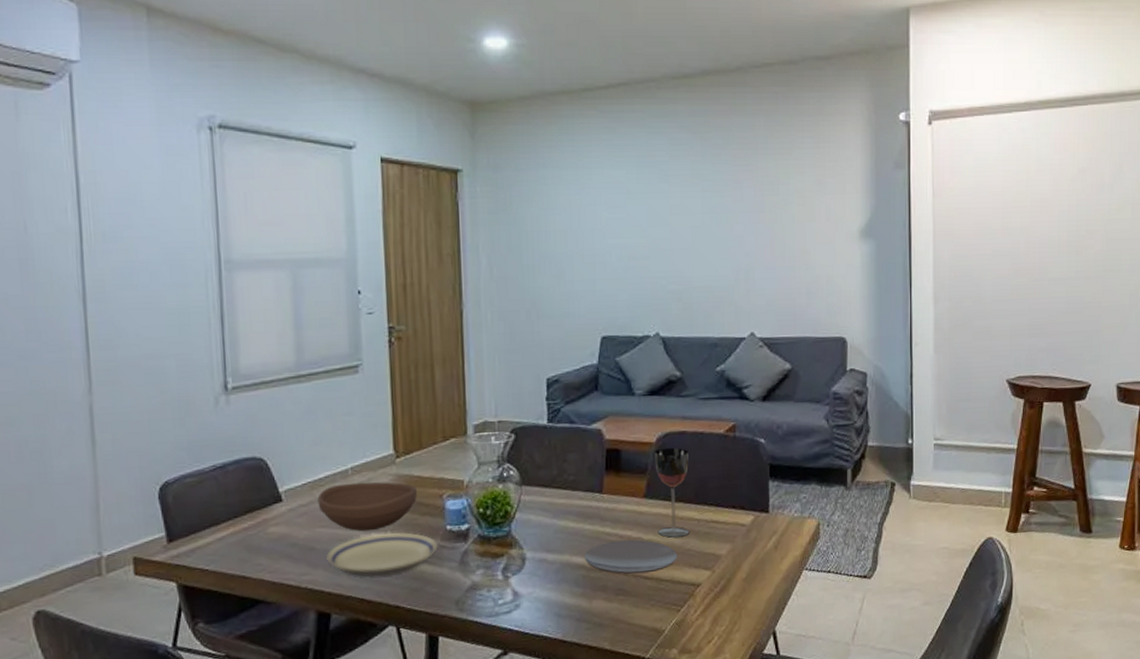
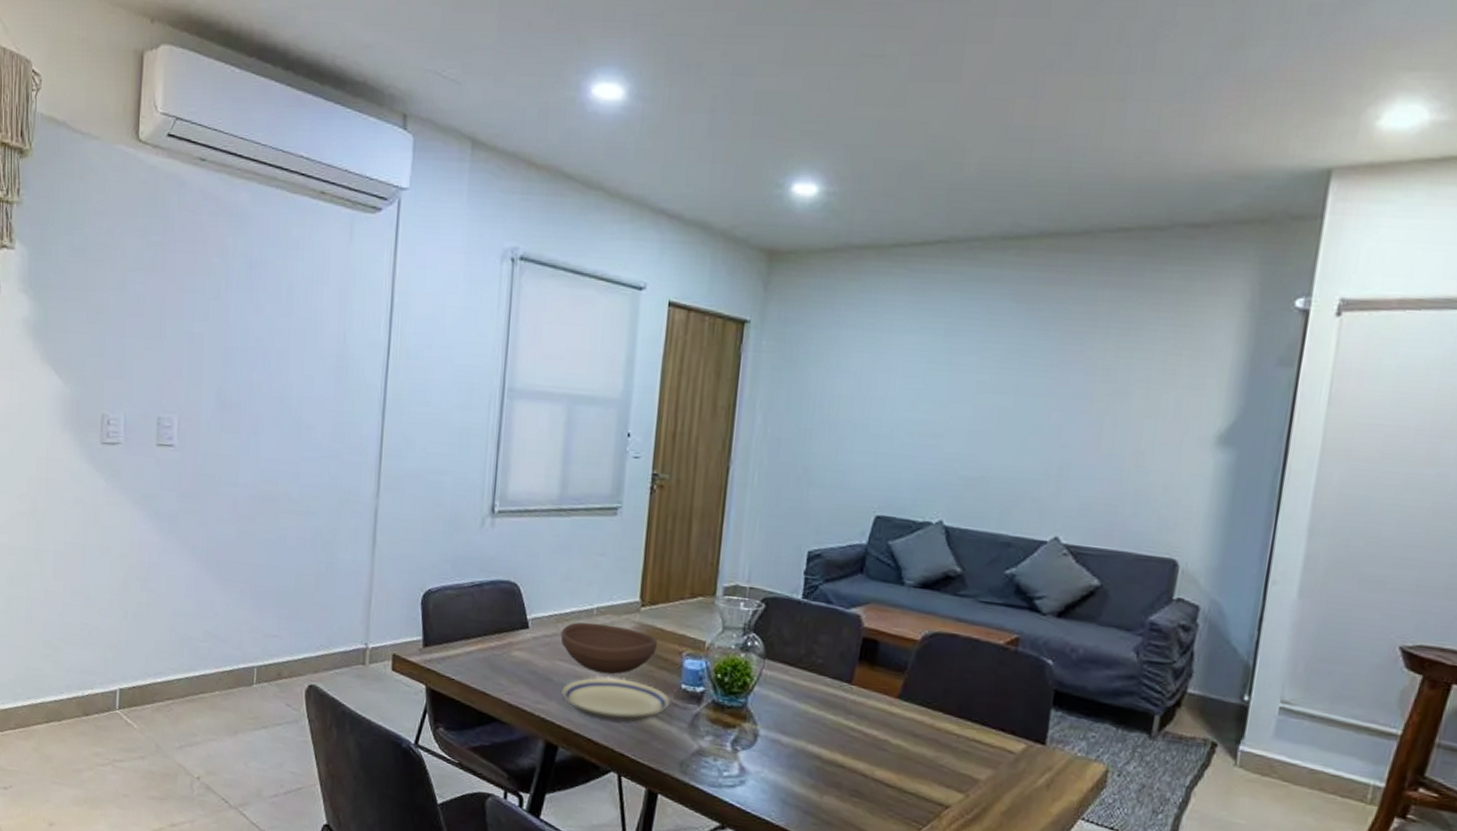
plate: present [585,539,678,575] -> none [821,737,928,781]
wineglass: present [654,447,690,538] -> none [908,648,958,750]

